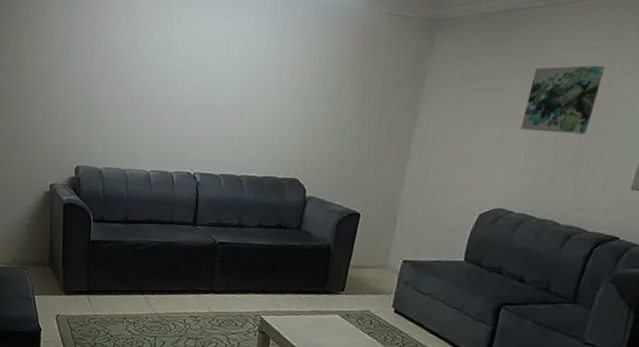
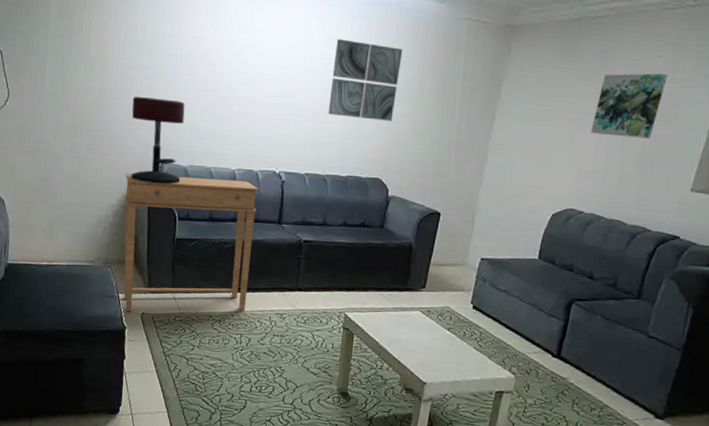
side table: none [39,176,173,313] -> present [123,173,258,311]
bar stool: none [47,99,100,187] -> present [131,96,185,184]
wall art: none [243,38,321,120] -> present [328,39,403,121]

